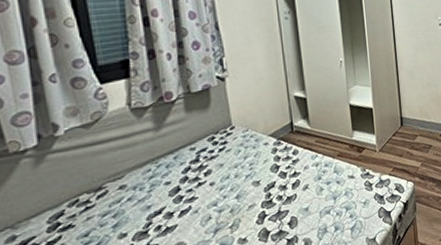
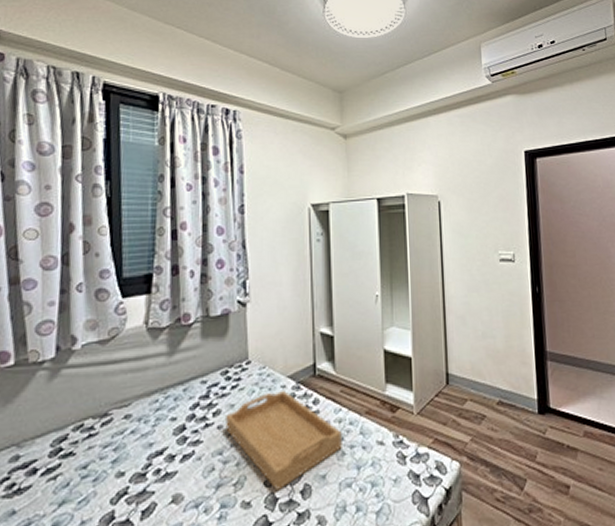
serving tray: none [216,147,320,226] -> present [226,391,342,491]

